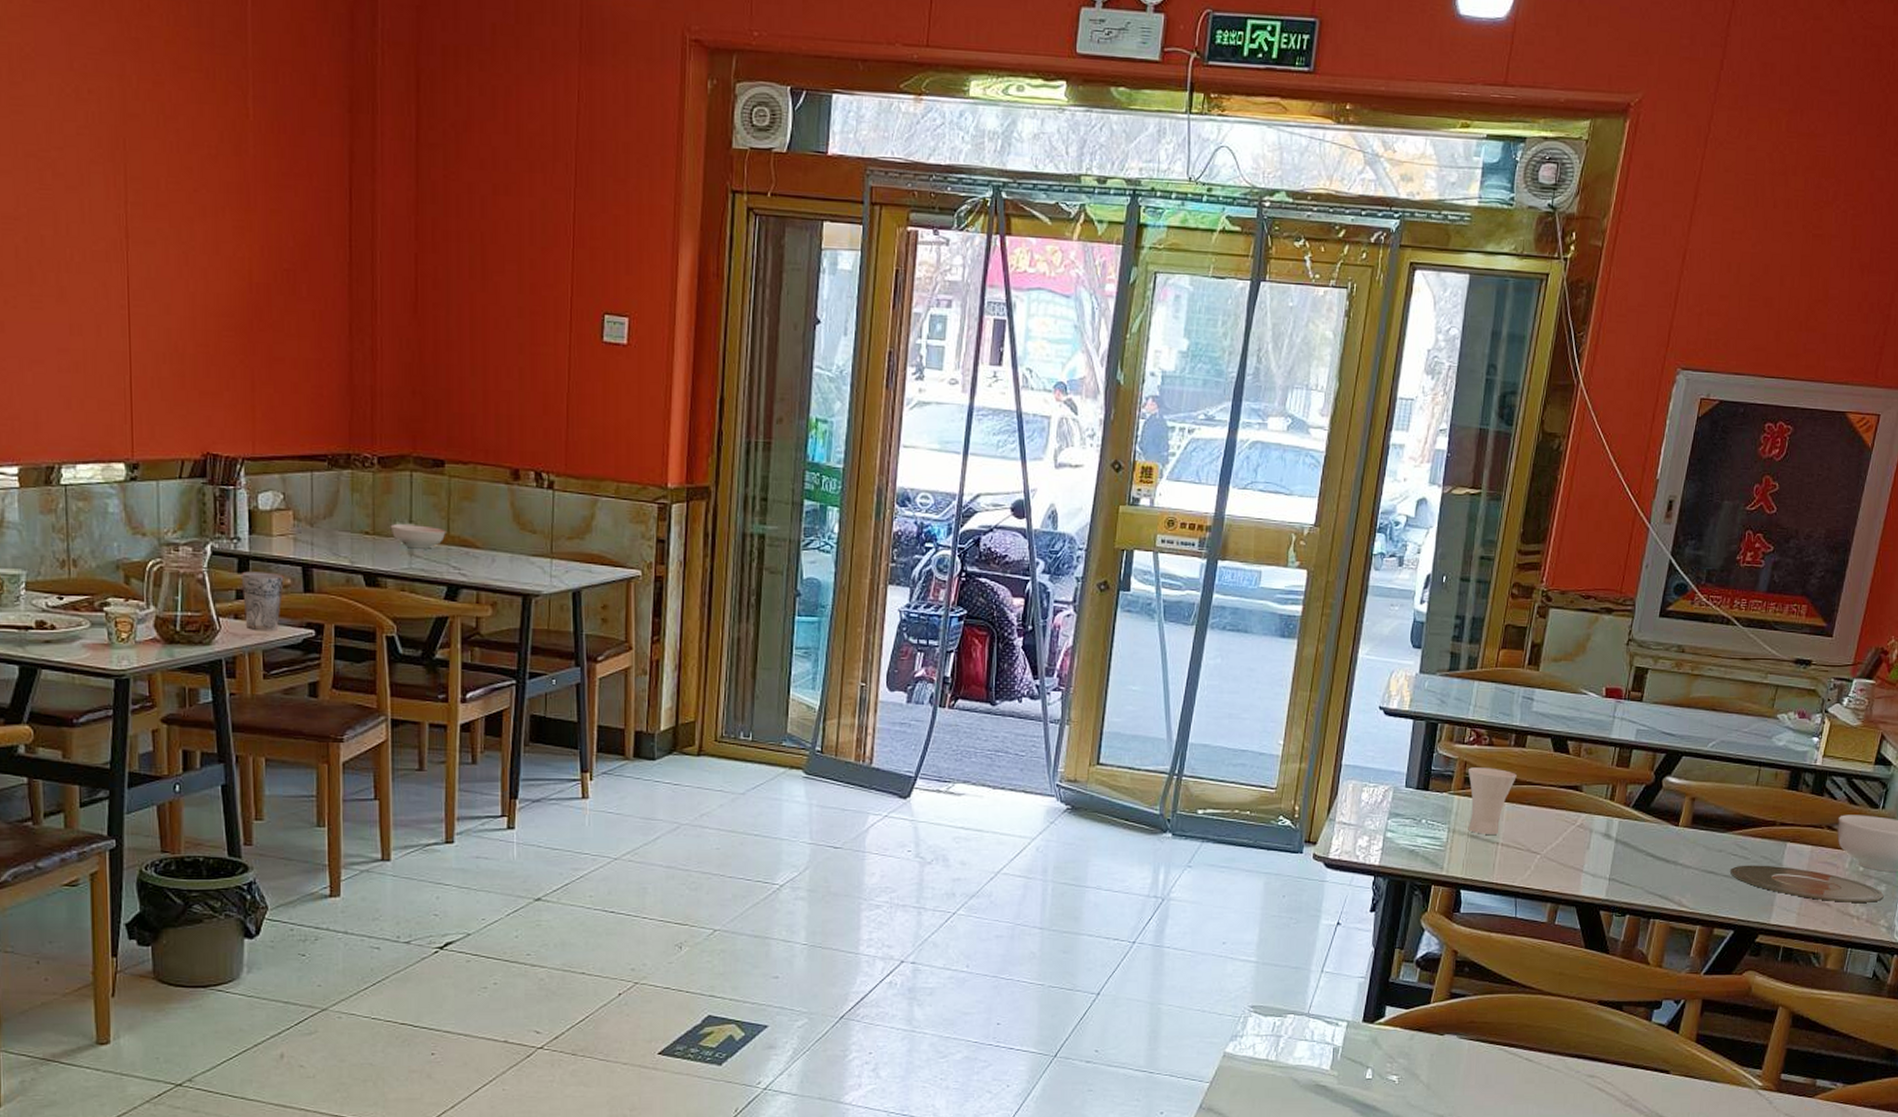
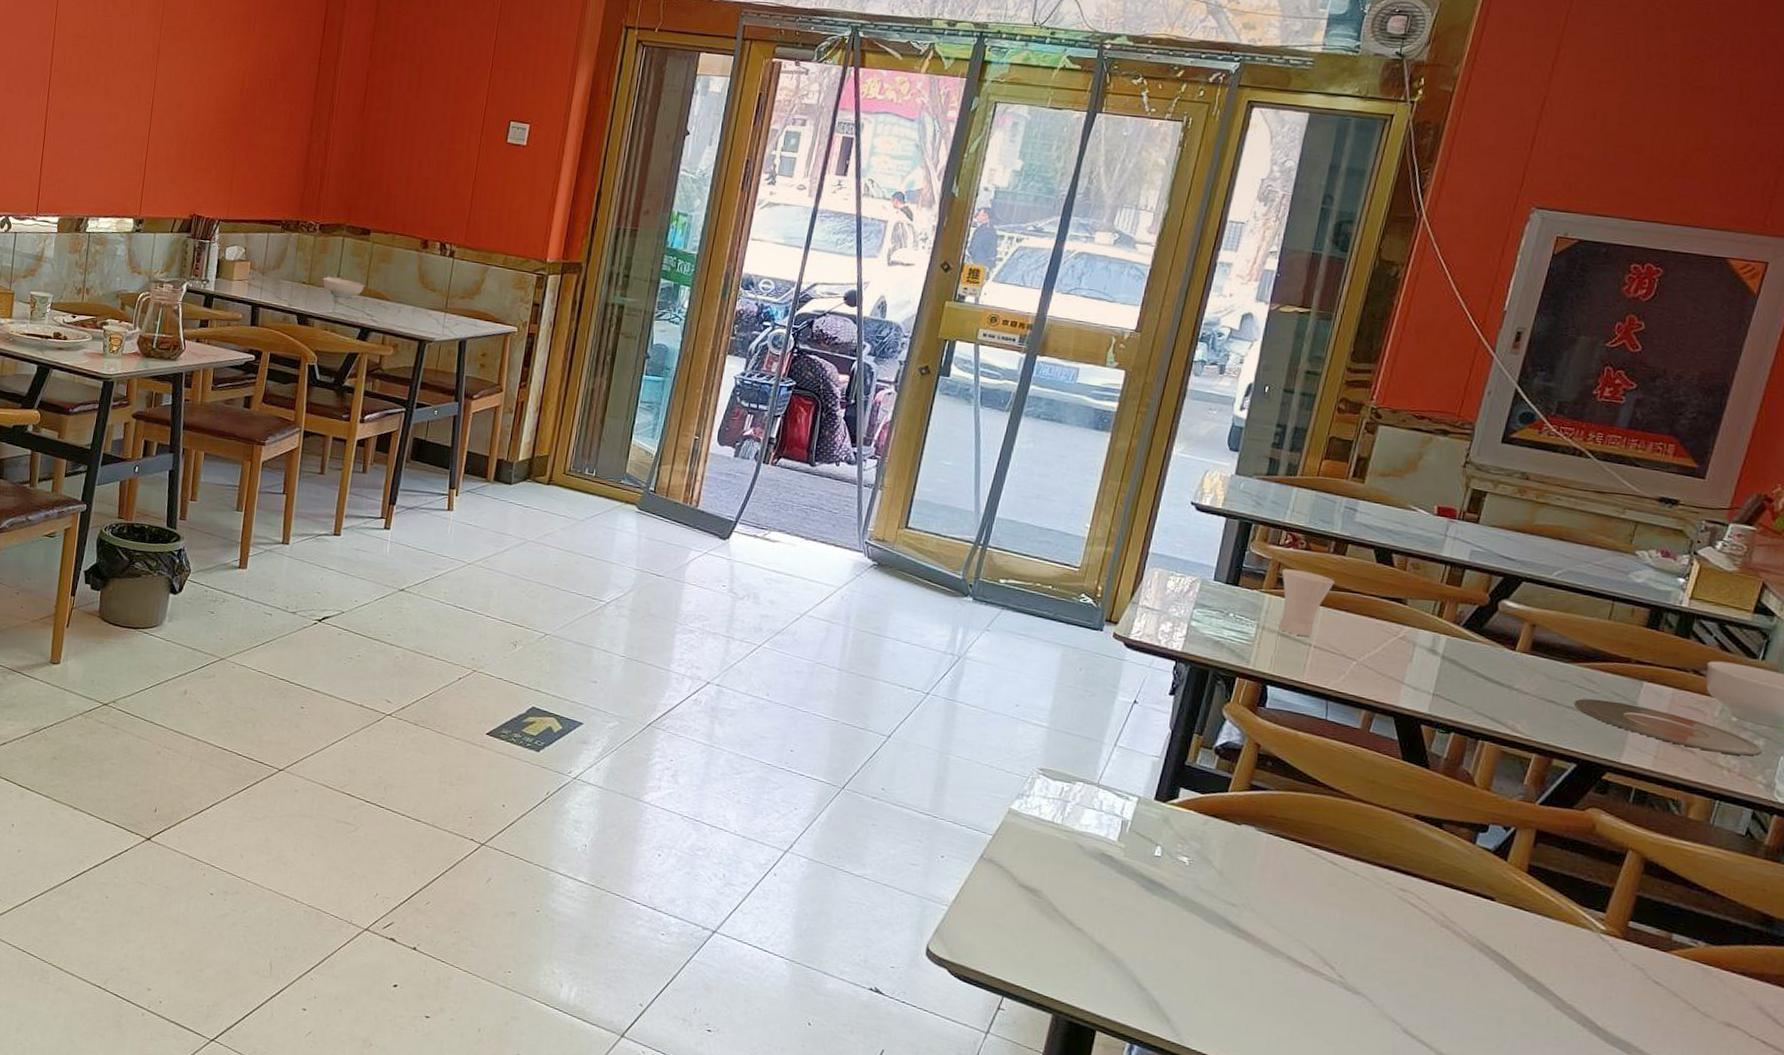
cup: present [242,571,284,632] -> none [204,306,237,355]

